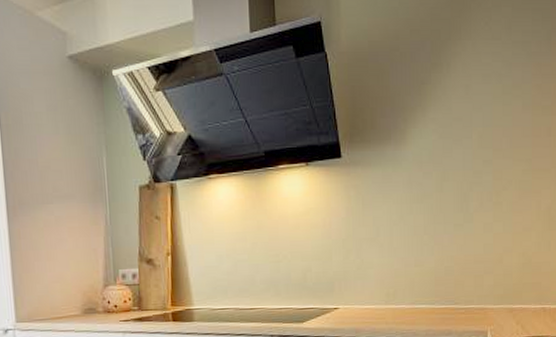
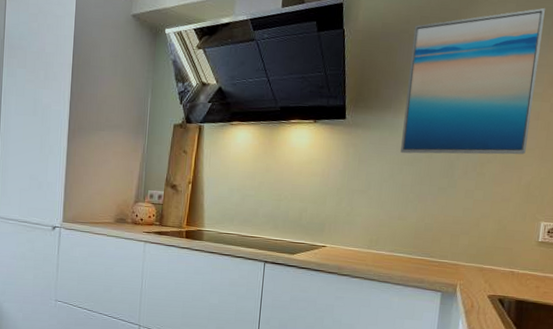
wall art: none [405,9,543,190] -> present [400,7,545,155]

